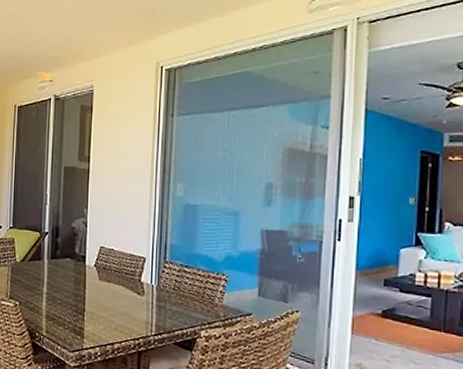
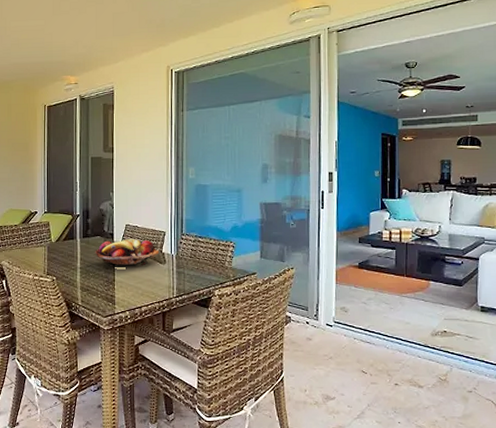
fruit basket: none [64,263,137,296] -> present [95,239,159,267]

